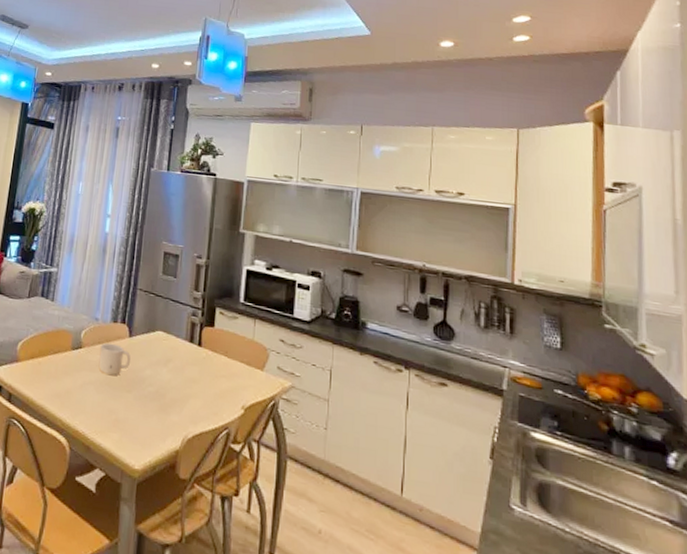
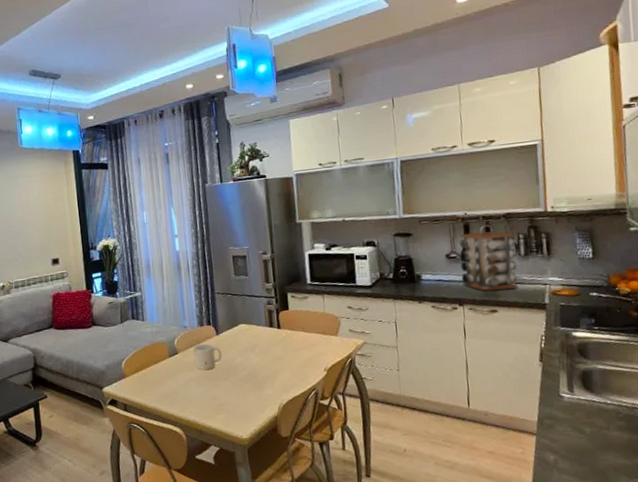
spice rack: none [412,282,476,364] -> present [459,224,518,291]

